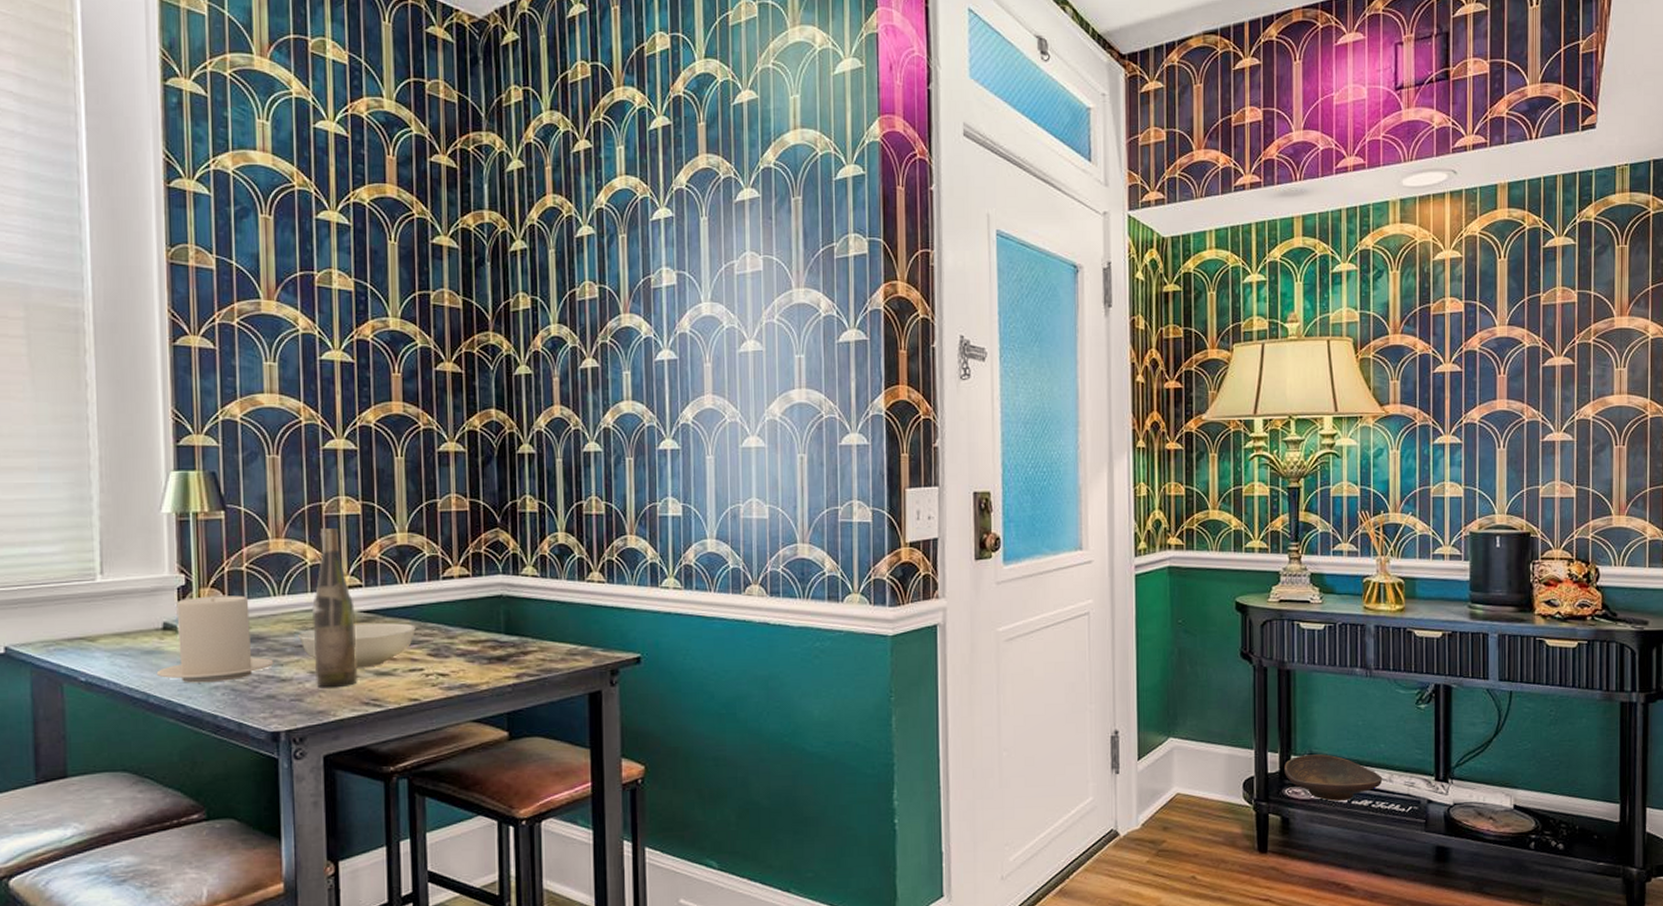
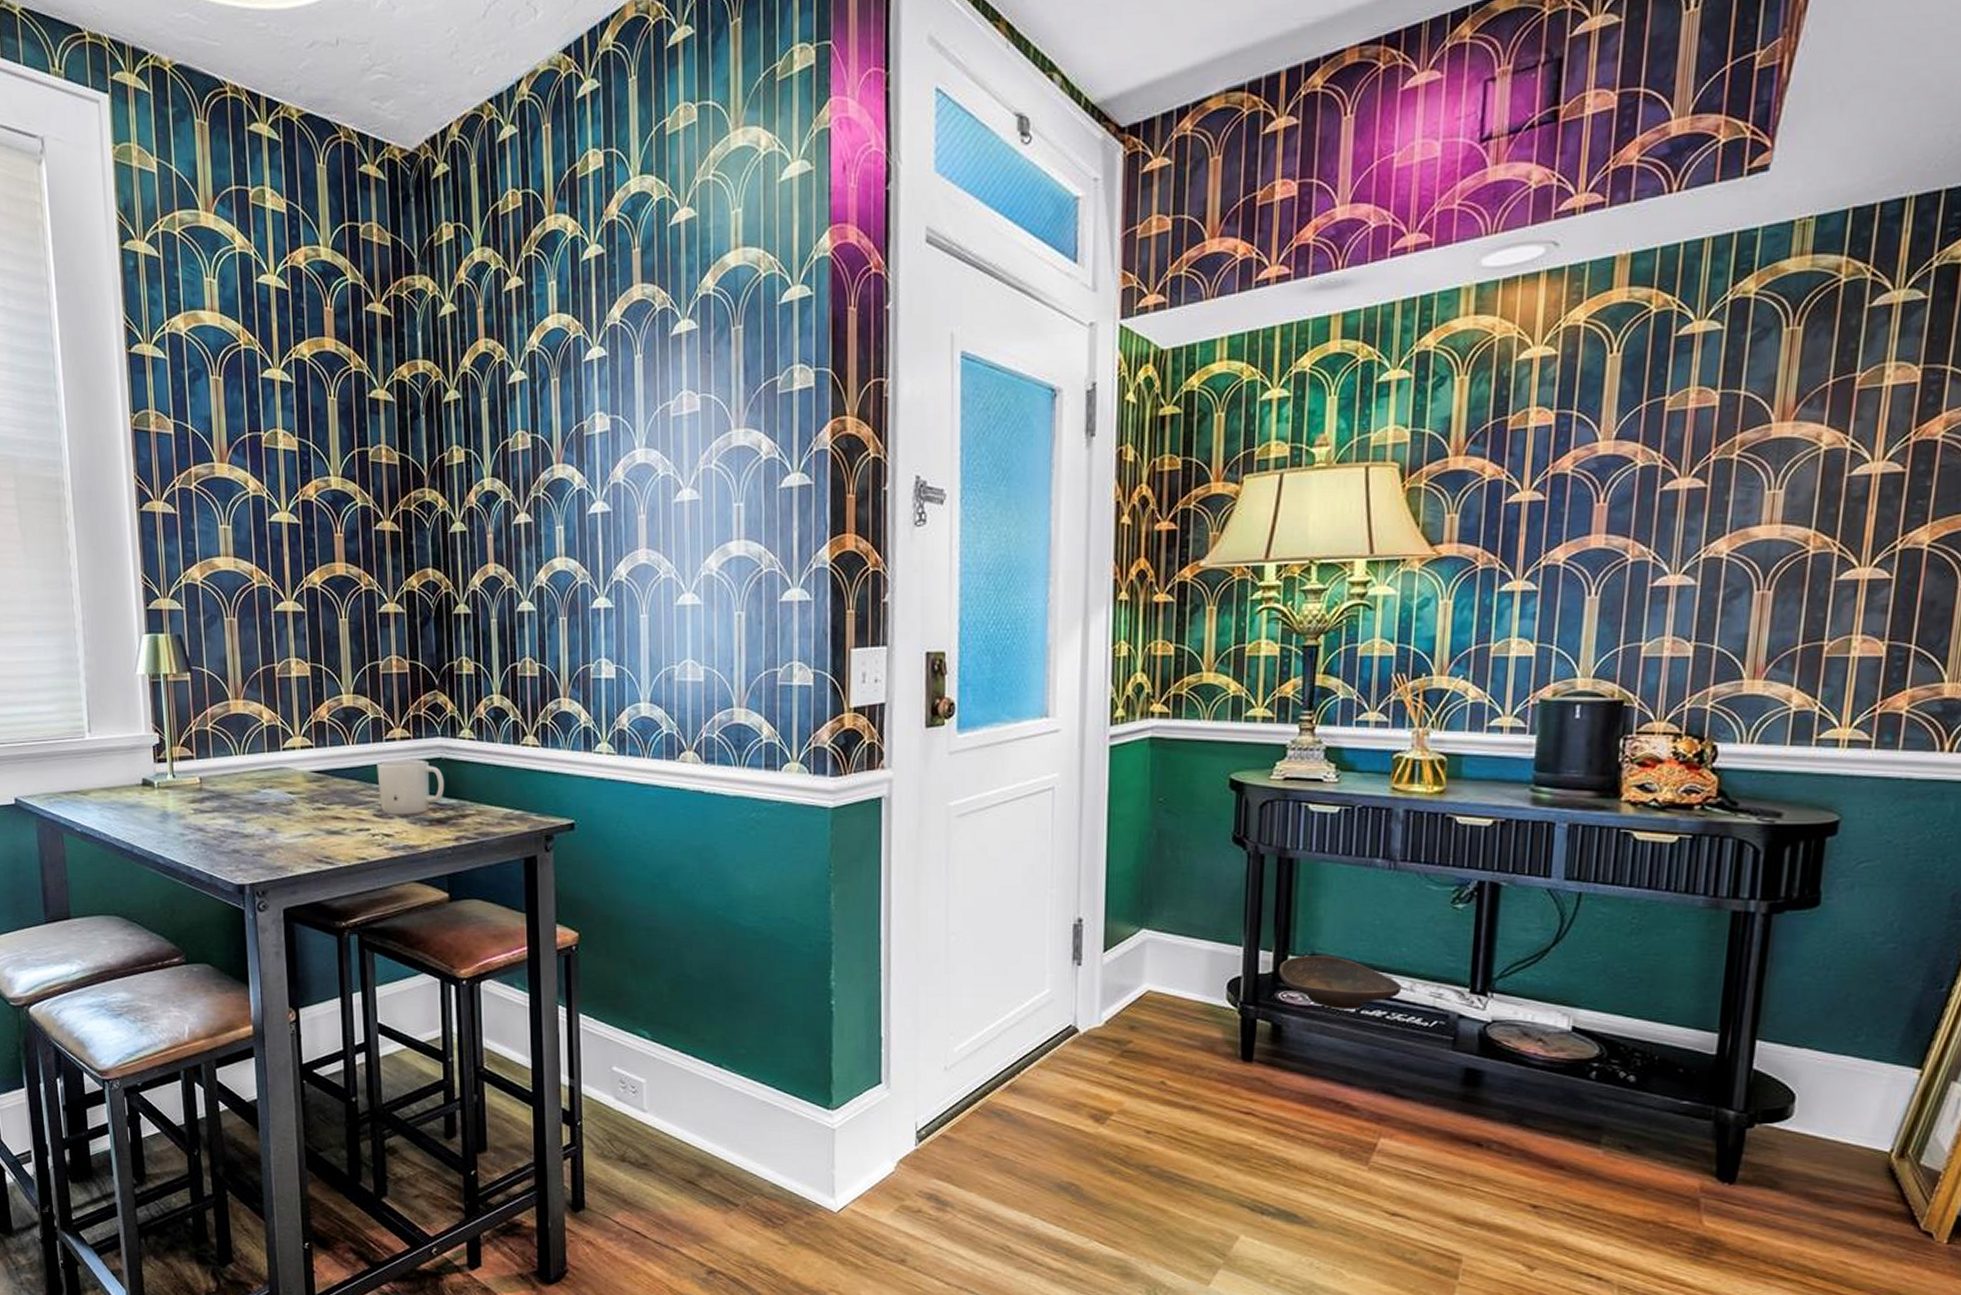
candle: present [156,595,274,683] -> none [138,754,238,836]
bowl: present [298,623,416,668] -> none [258,784,362,826]
wine bottle: present [312,528,358,687] -> none [269,690,312,844]
mug: none [432,598,506,654] -> present [377,760,445,815]

